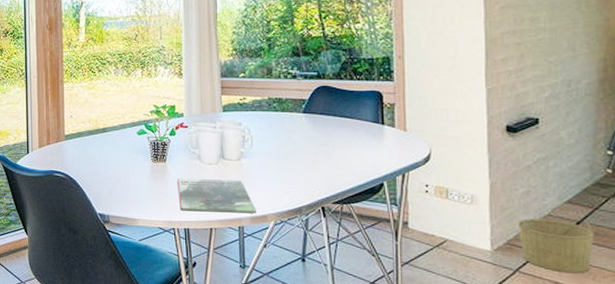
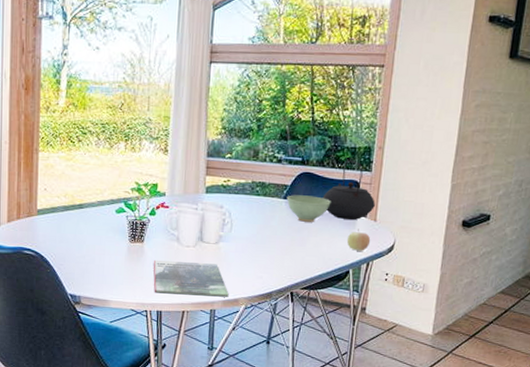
bowl: none [306,109,354,135] -> present [286,195,331,222]
teapot: none [344,70,402,130] -> present [322,159,375,220]
fruit: none [376,139,403,162] -> present [346,228,371,251]
basket: present [518,218,595,274] -> none [457,306,517,355]

